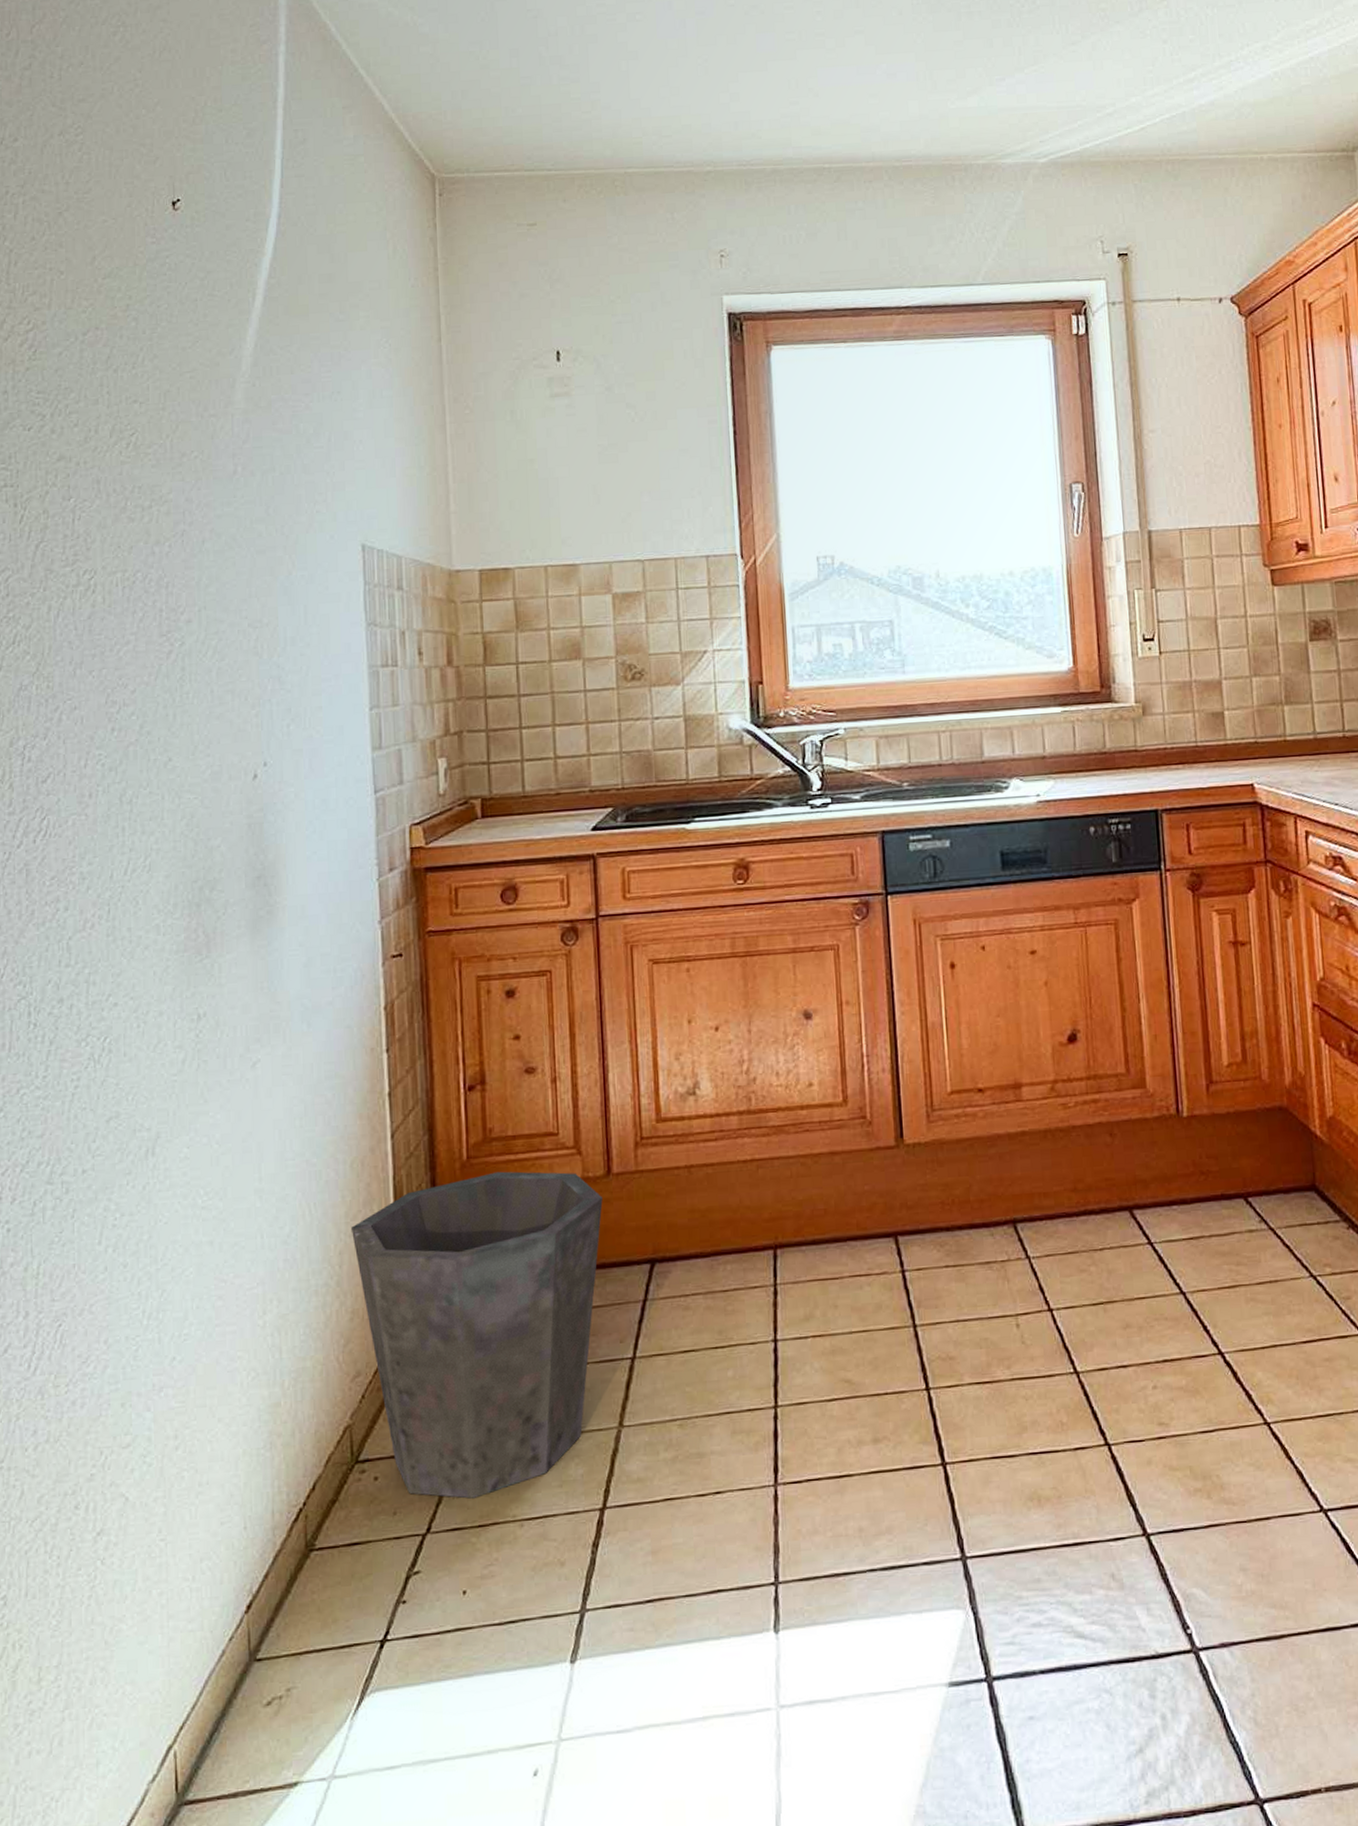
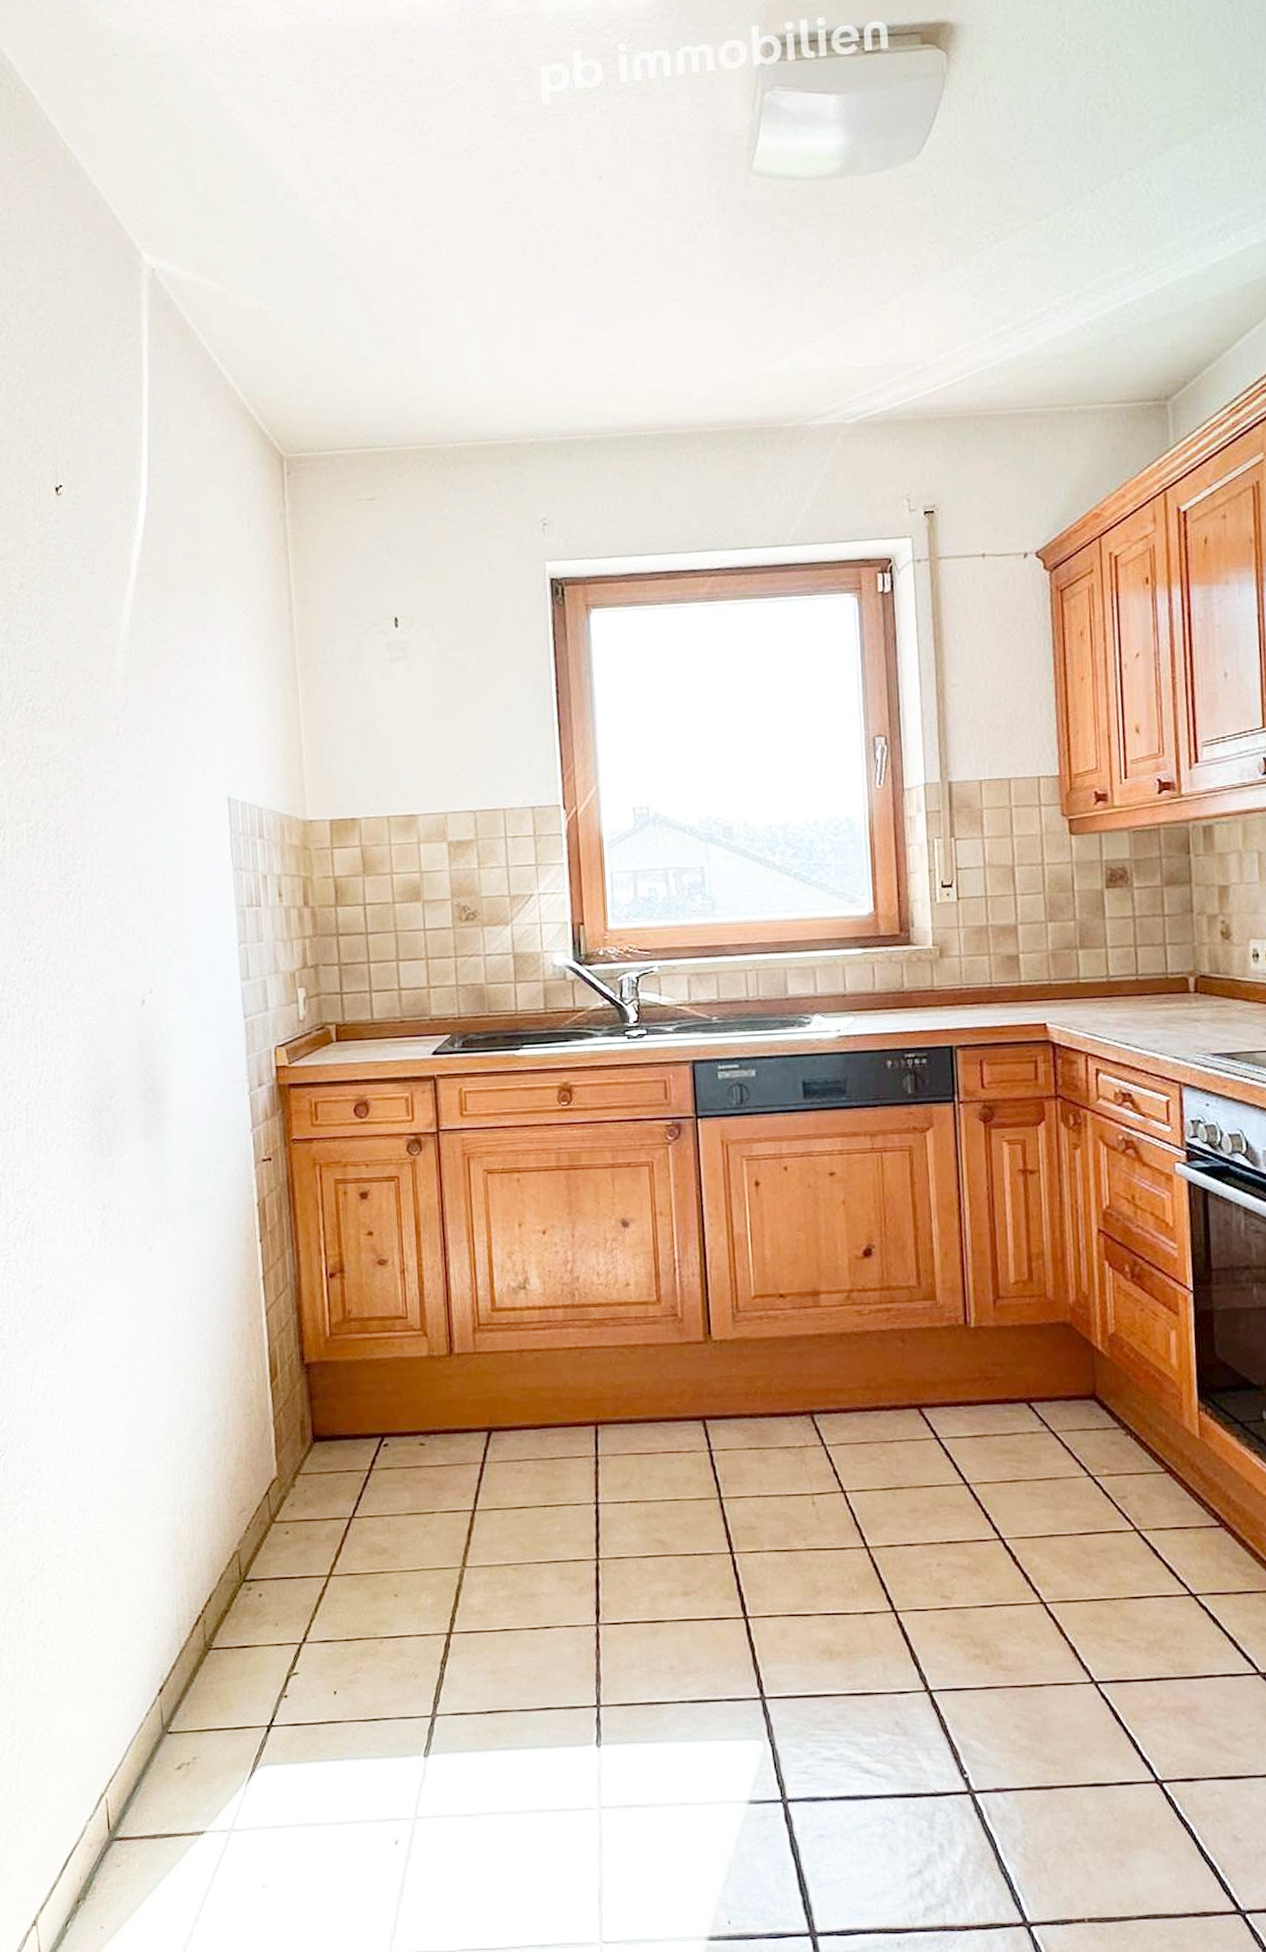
waste bin: present [352,1171,603,1499] -> none [235,1347,446,1617]

